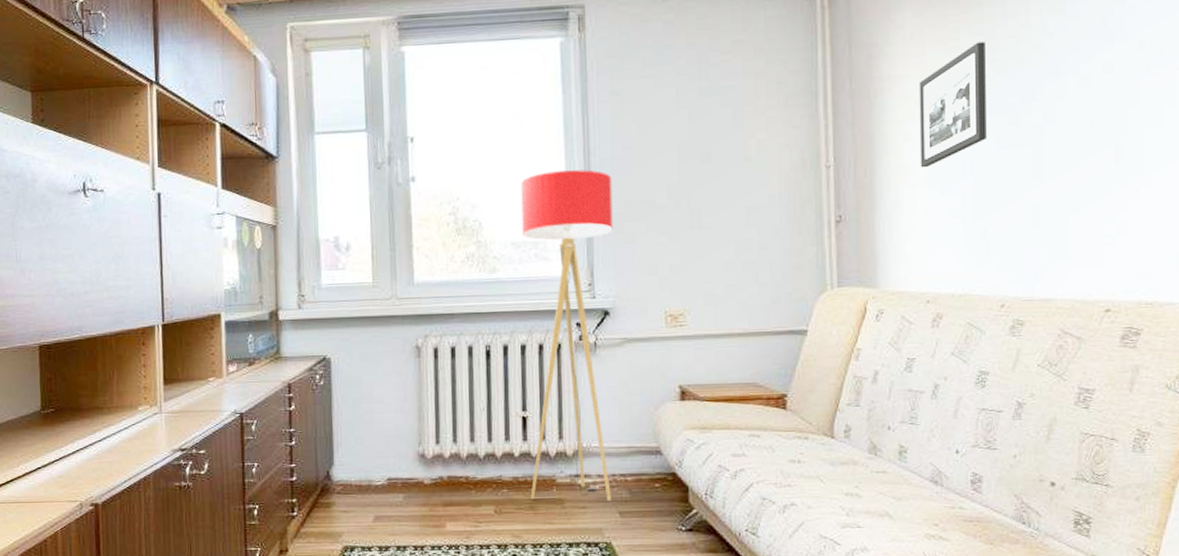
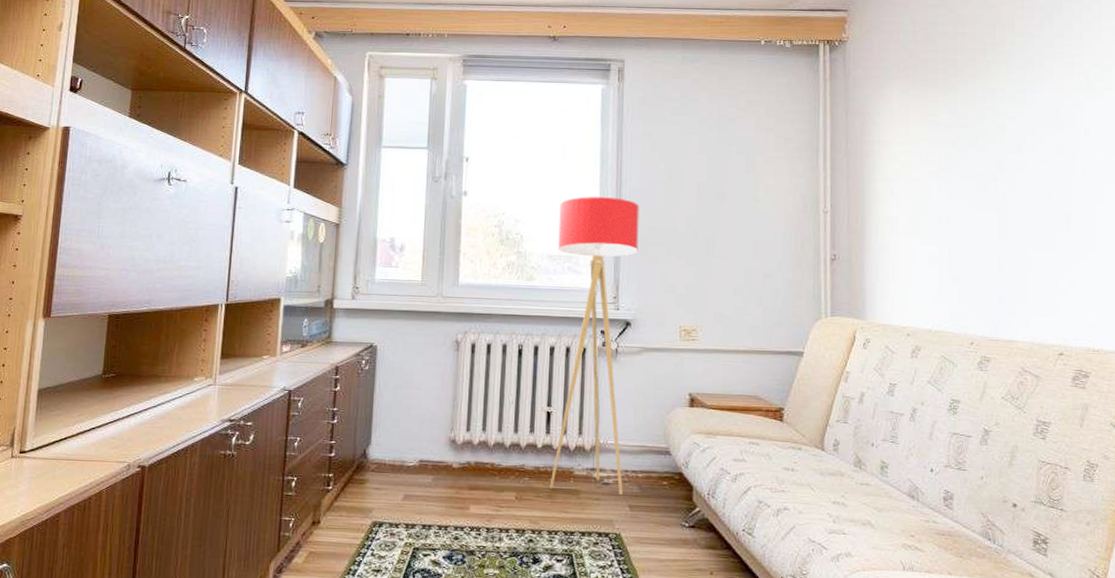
picture frame: present [919,41,986,168] -> none [903,119,959,220]

